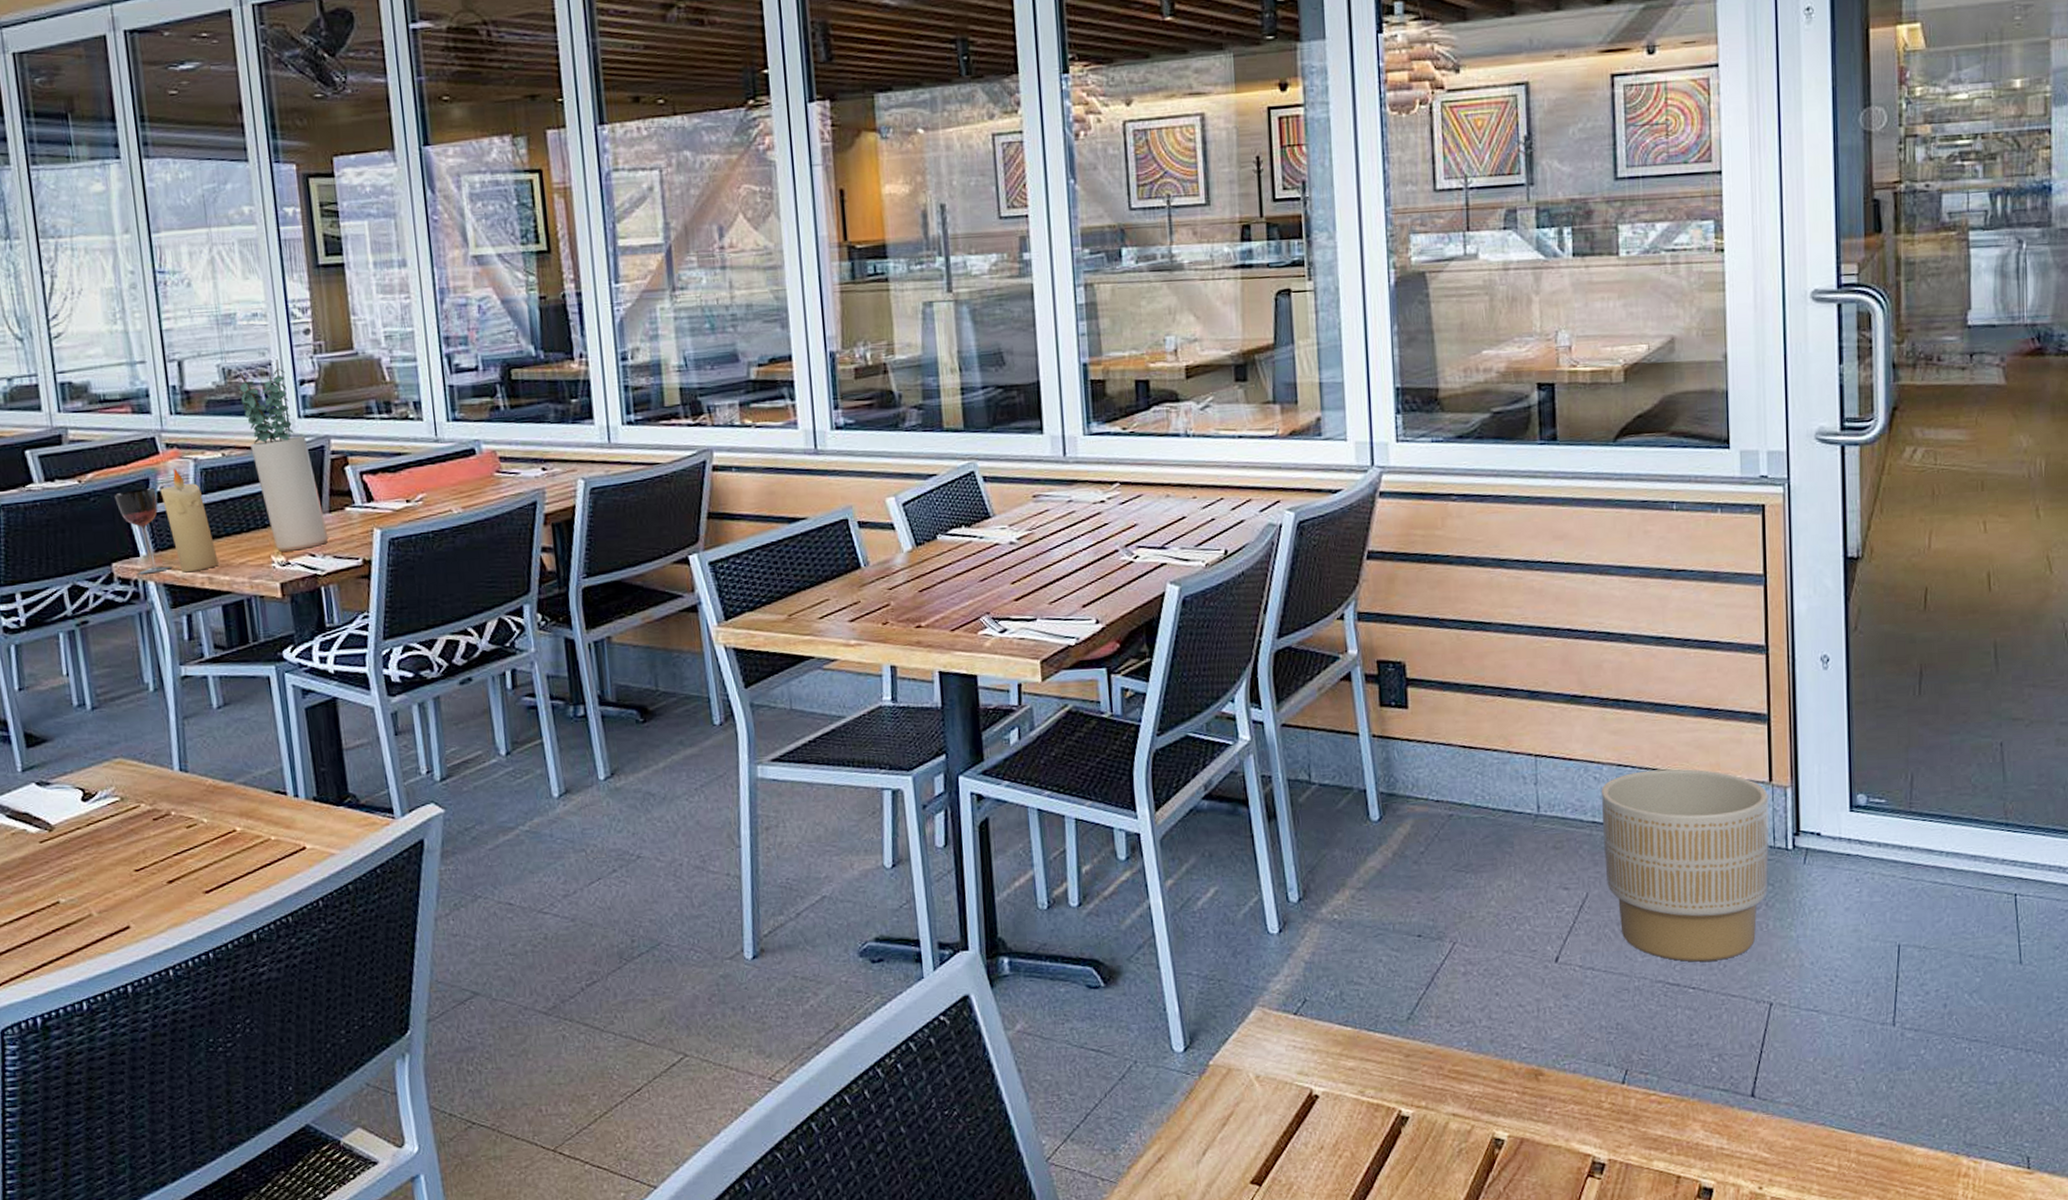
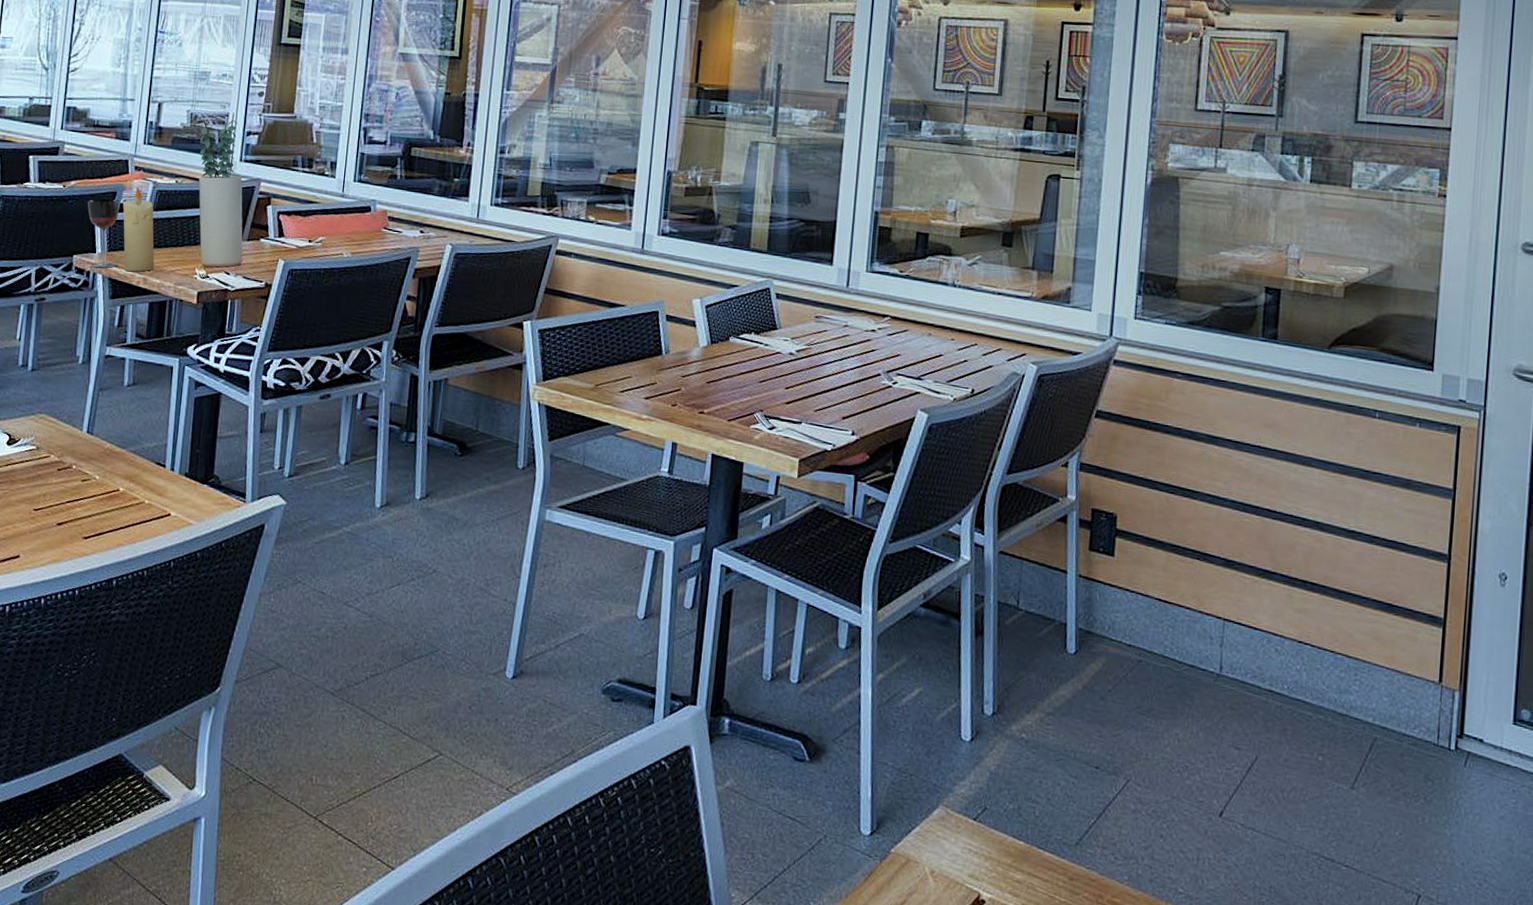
planter: present [1601,769,1770,962] -> none [1276,651,1437,845]

